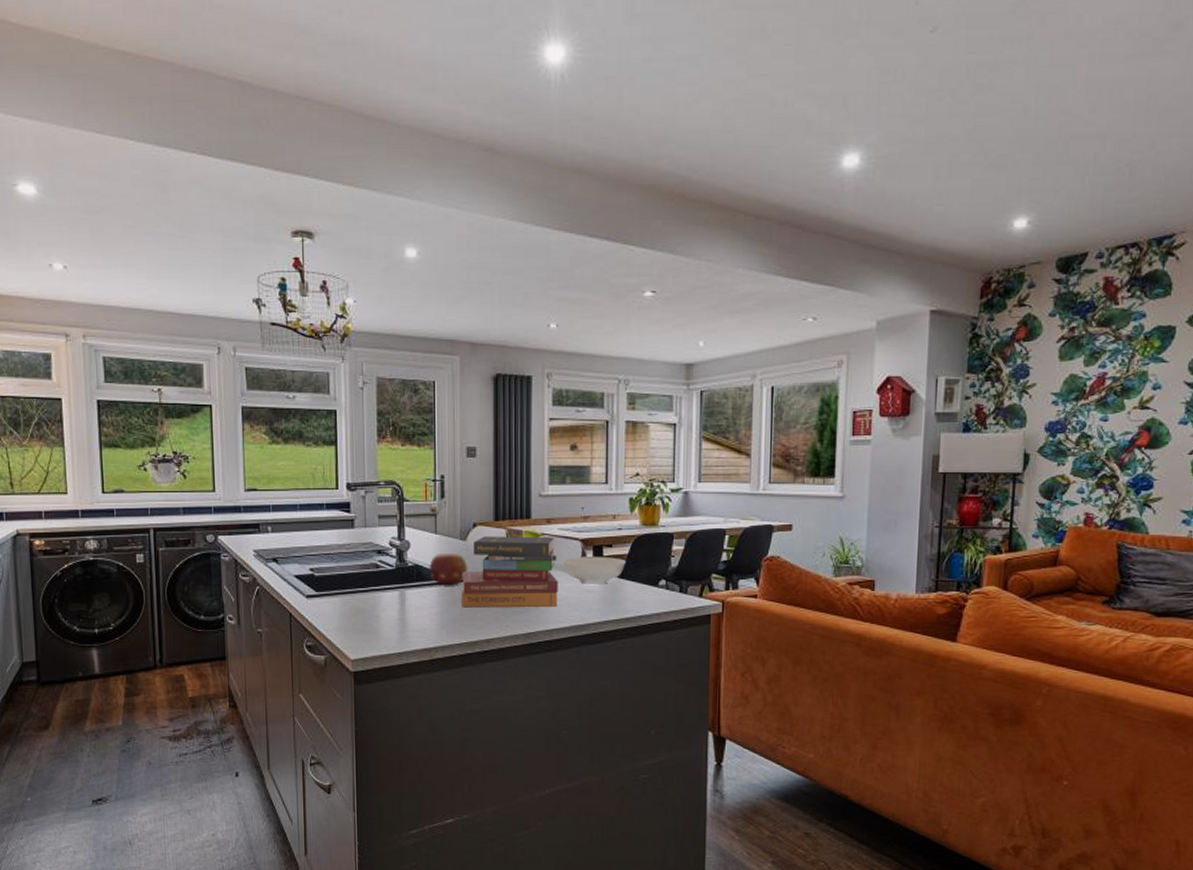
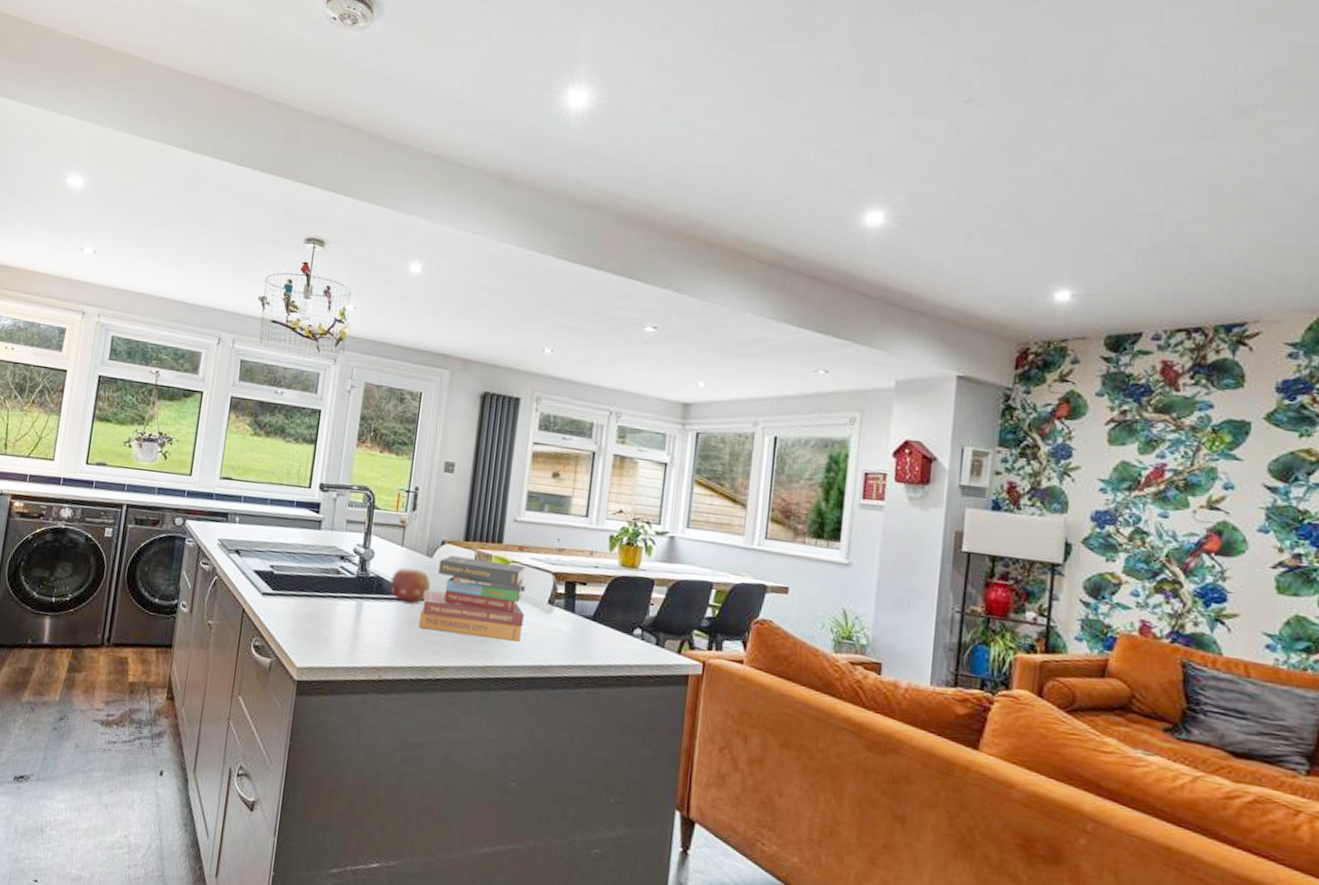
bowl: present [562,557,626,584] -> none [531,590,600,625]

